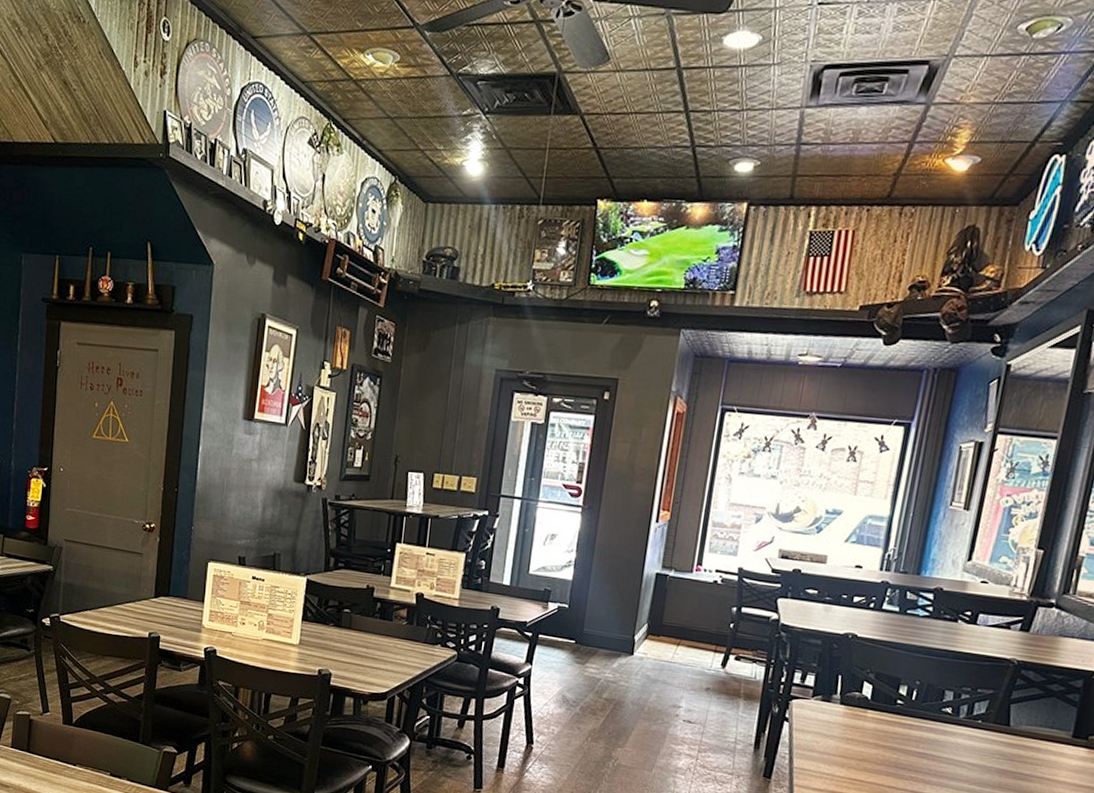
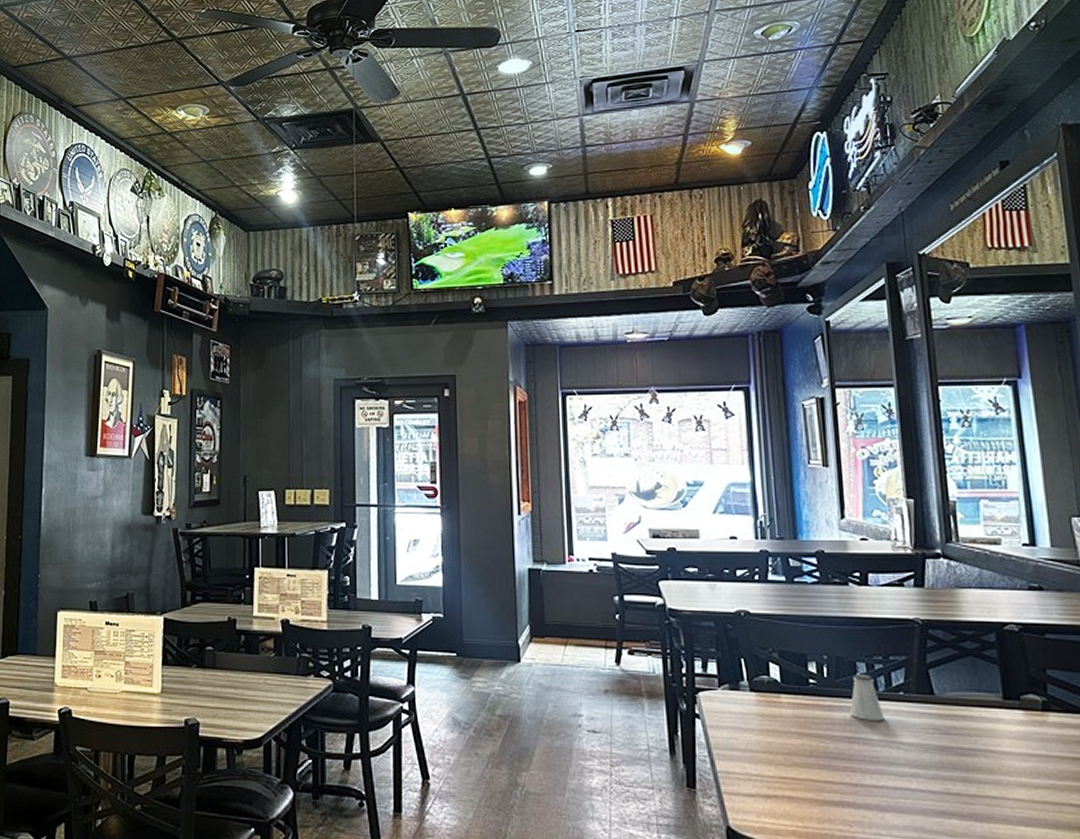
saltshaker: none [927,701,958,743] -> present [849,674,884,721]

